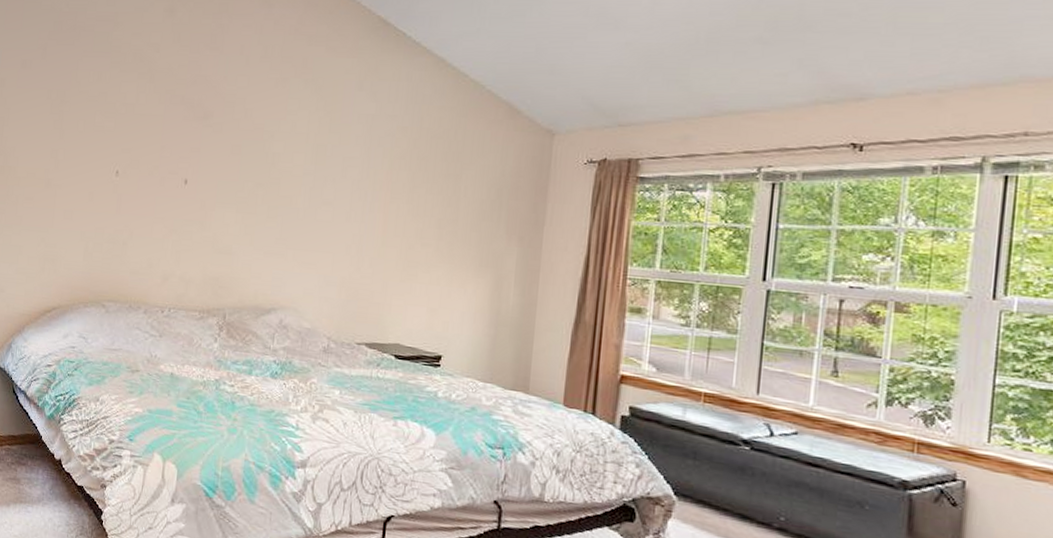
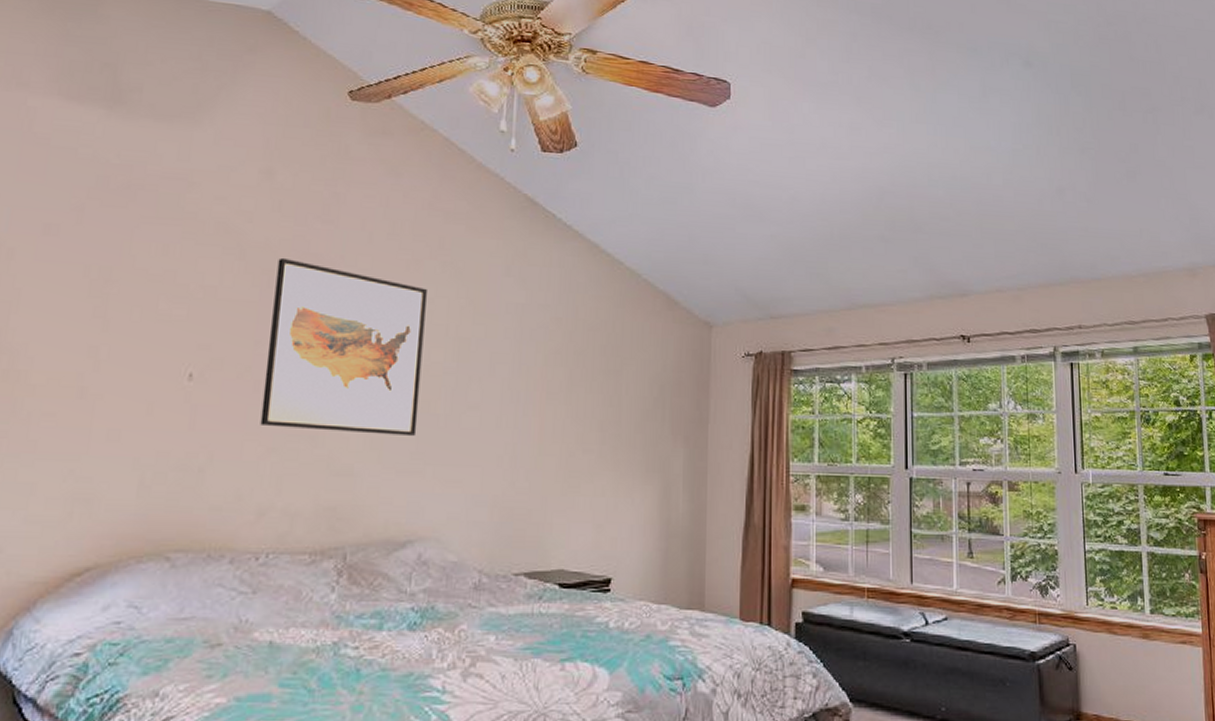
wall art: none [165,79,292,225] -> present [260,257,427,436]

